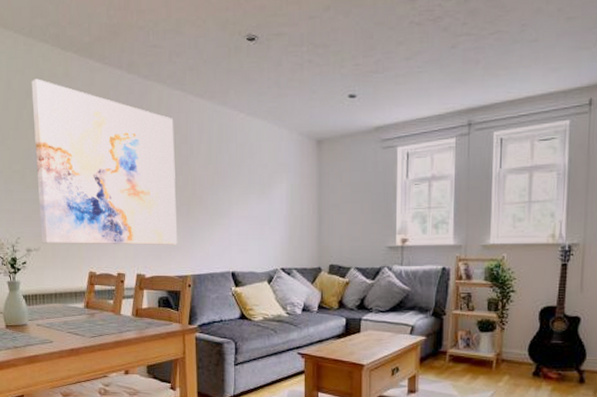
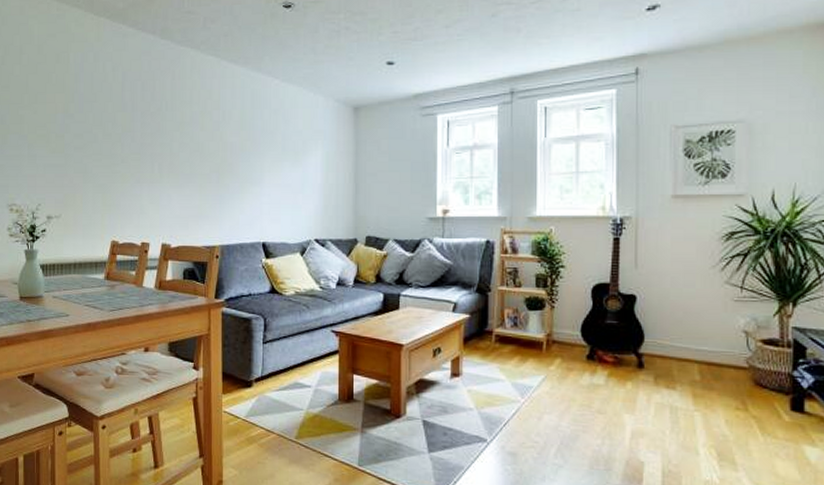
wall art: present [31,78,178,245] -> none [62,43,207,213]

